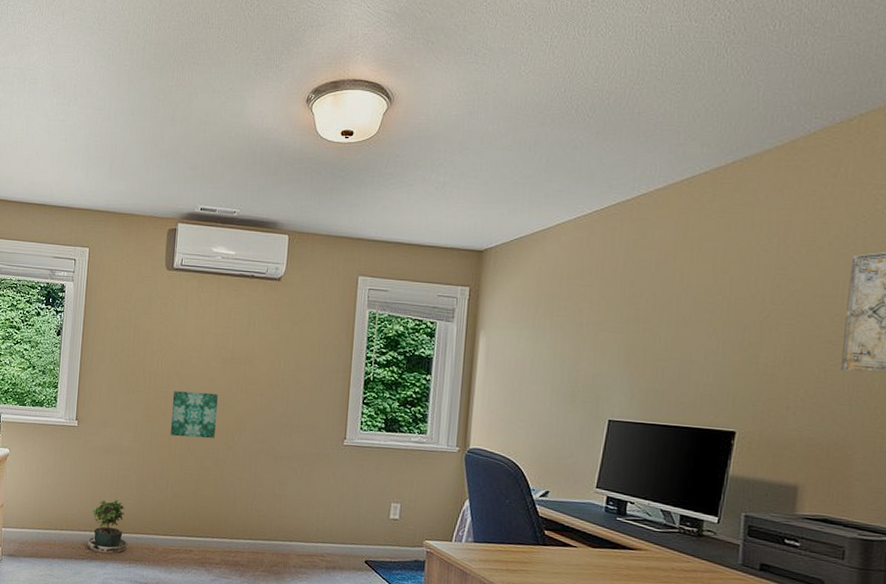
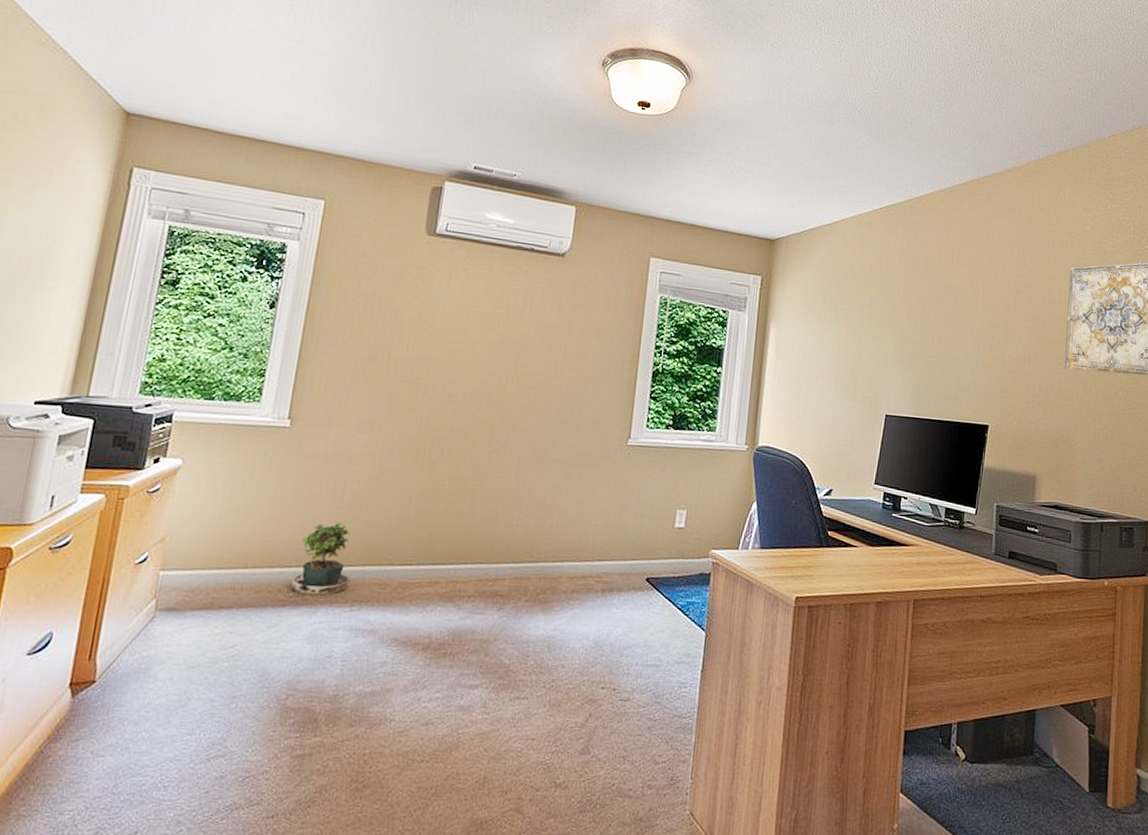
wall art: present [170,391,218,439] -> none [418,382,483,440]

